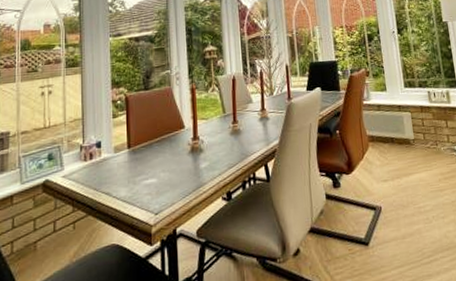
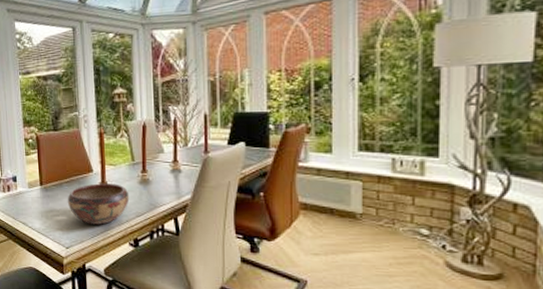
decorative bowl: none [157,137,222,184] -> present [67,183,130,225]

